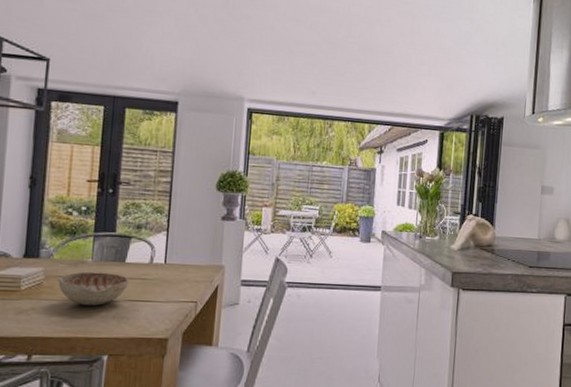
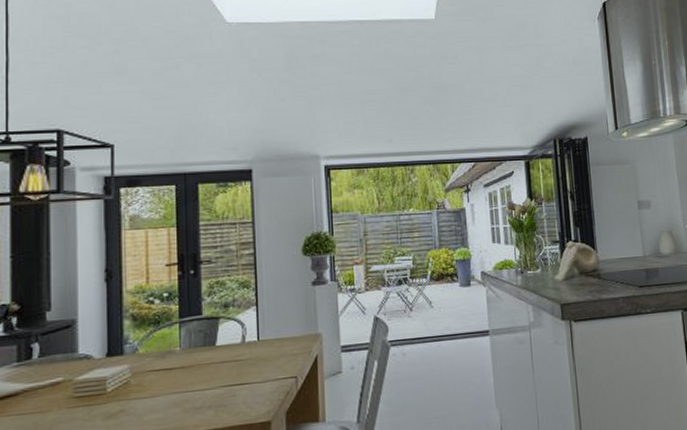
decorative bowl: present [58,271,130,306] -> none [146,359,223,399]

